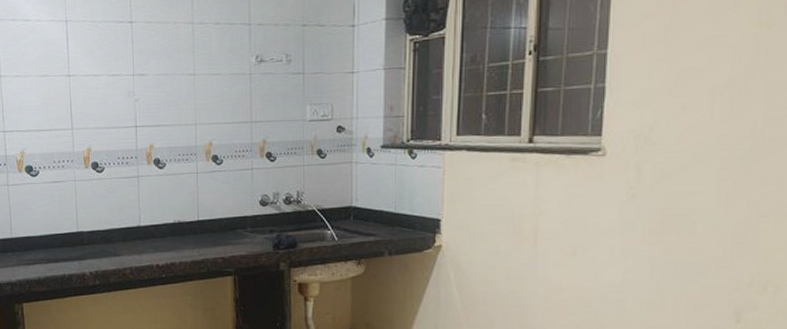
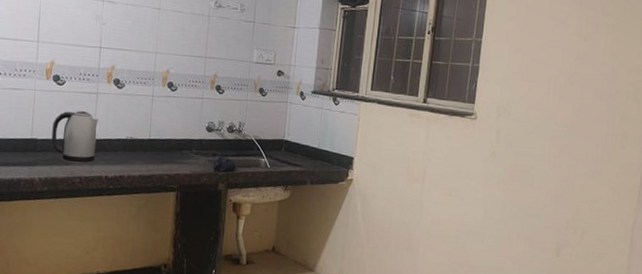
kettle: none [97,197,144,252] -> present [51,110,98,162]

